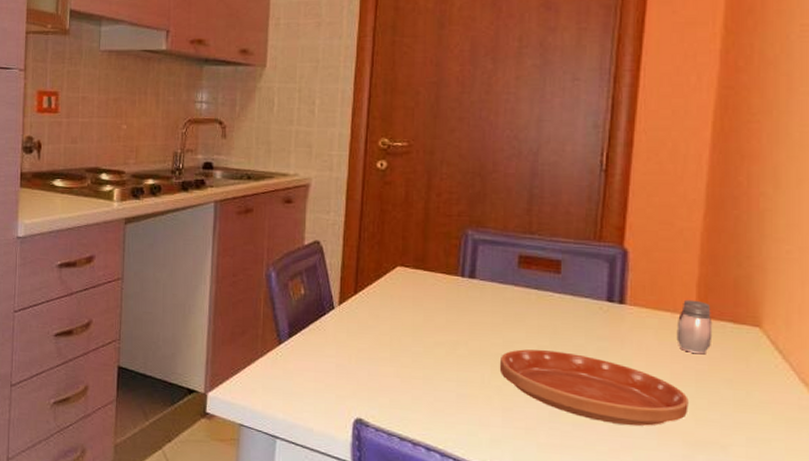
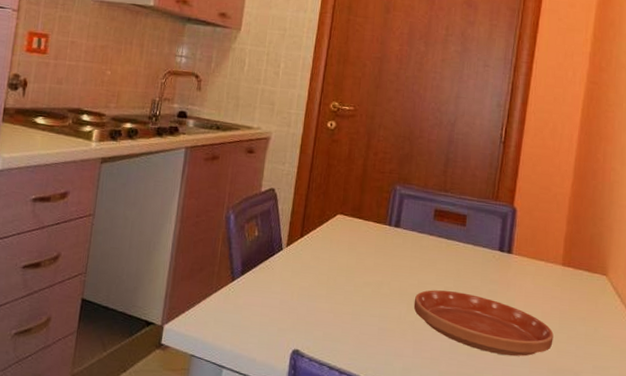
salt and pepper shaker: present [676,299,713,355] -> none [547,251,574,297]

